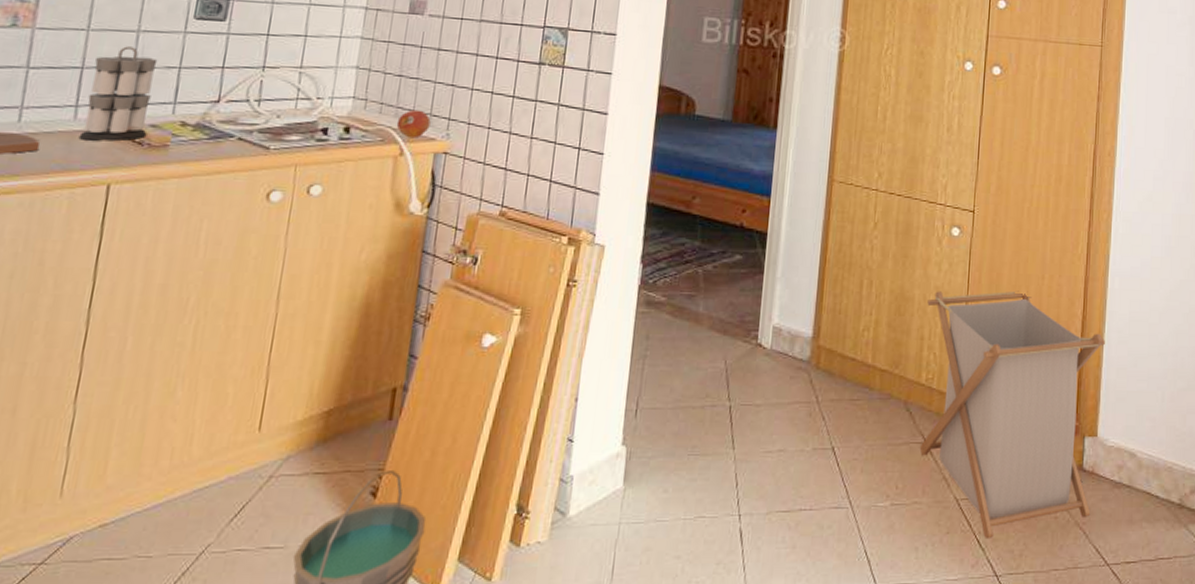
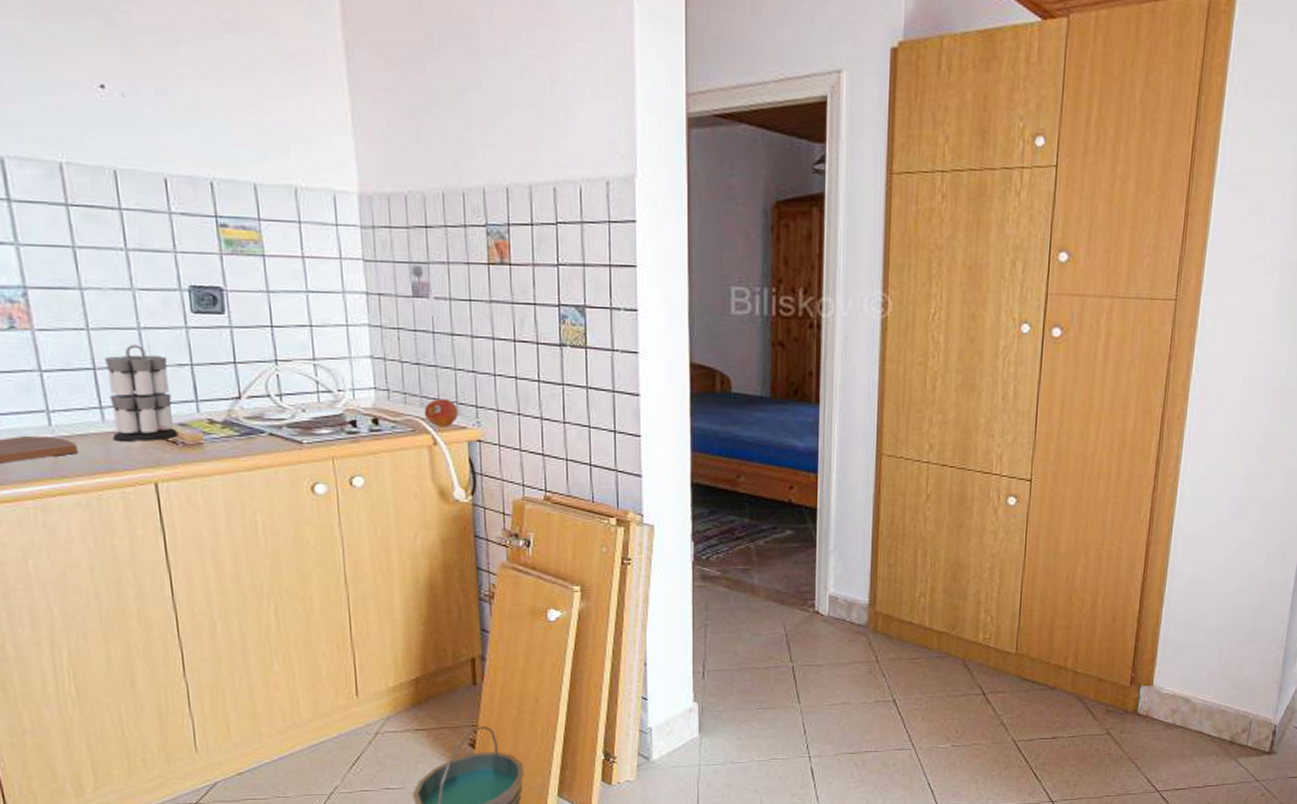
laundry basket: present [919,291,1105,538] -> none [978,556,1165,772]

